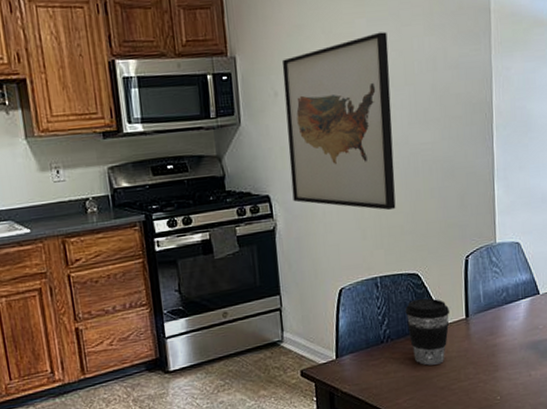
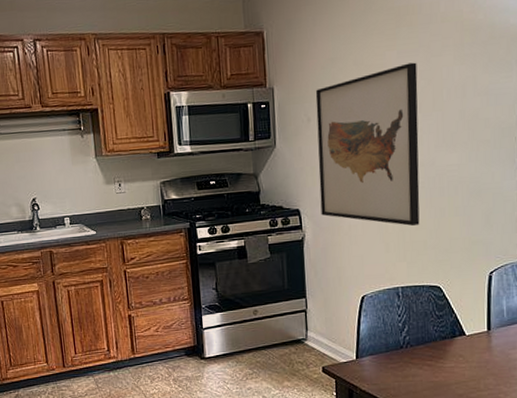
coffee cup: present [405,298,450,366] -> none [425,309,472,373]

